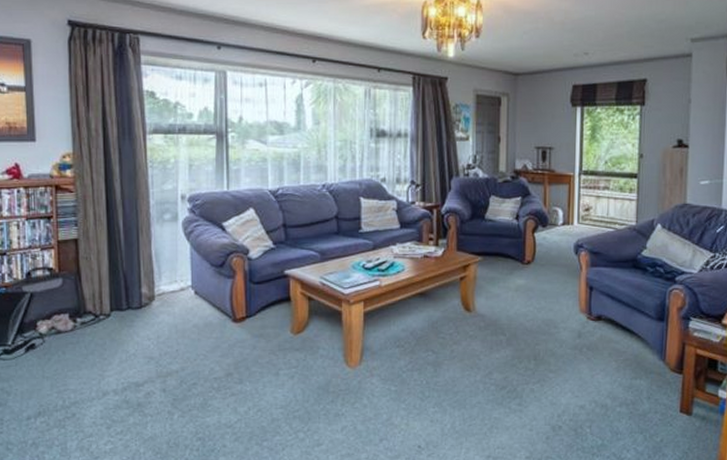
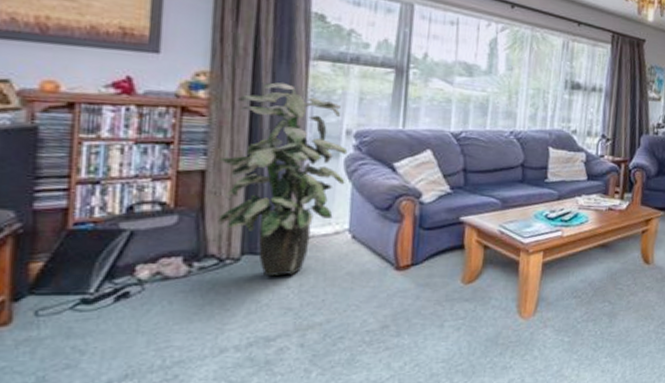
indoor plant: none [86,157,185,330] -> present [218,82,348,277]

